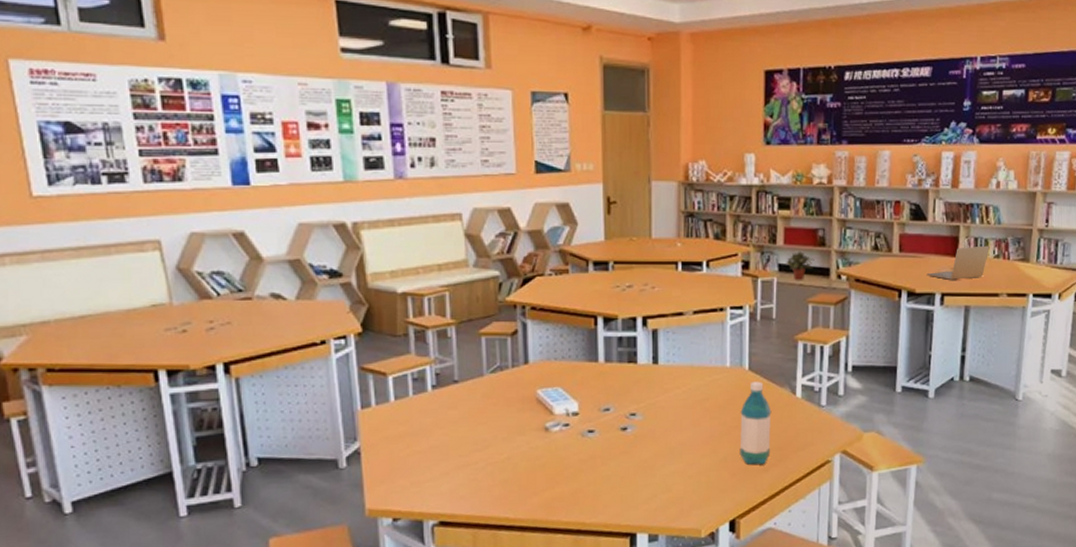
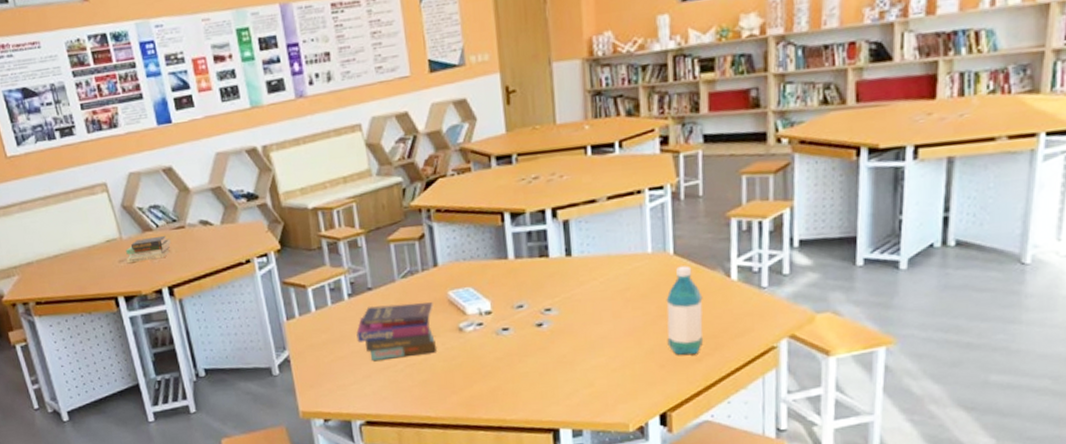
books: none [174,305,234,333] -> present [126,235,172,264]
books: none [437,399,522,457] -> present [356,302,437,360]
potted plant: present [786,251,815,281] -> none [712,117,747,152]
laptop: present [926,245,990,281] -> none [893,79,982,129]

